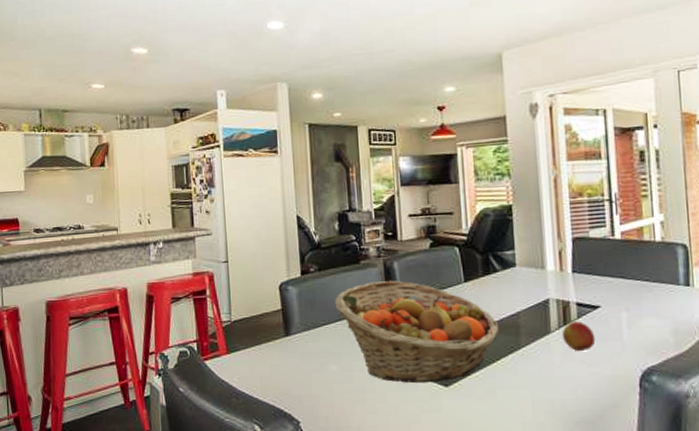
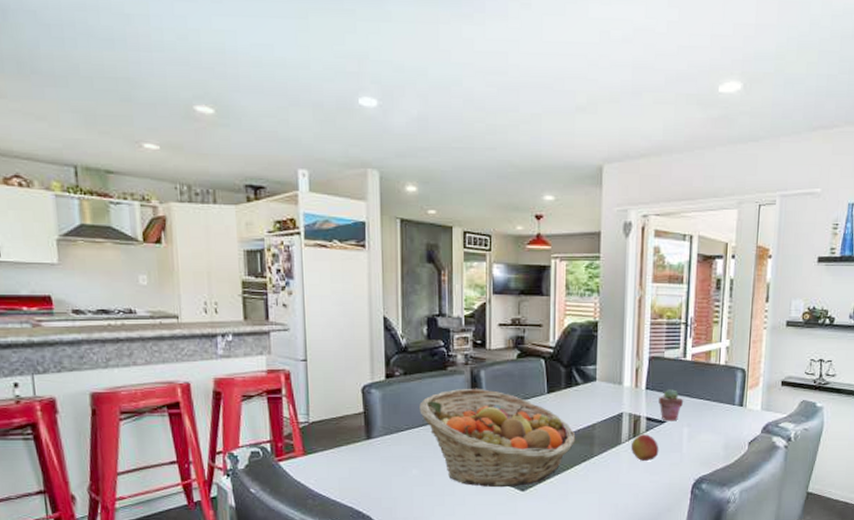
potted succulent: none [588,270,618,306] -> present [659,388,684,421]

